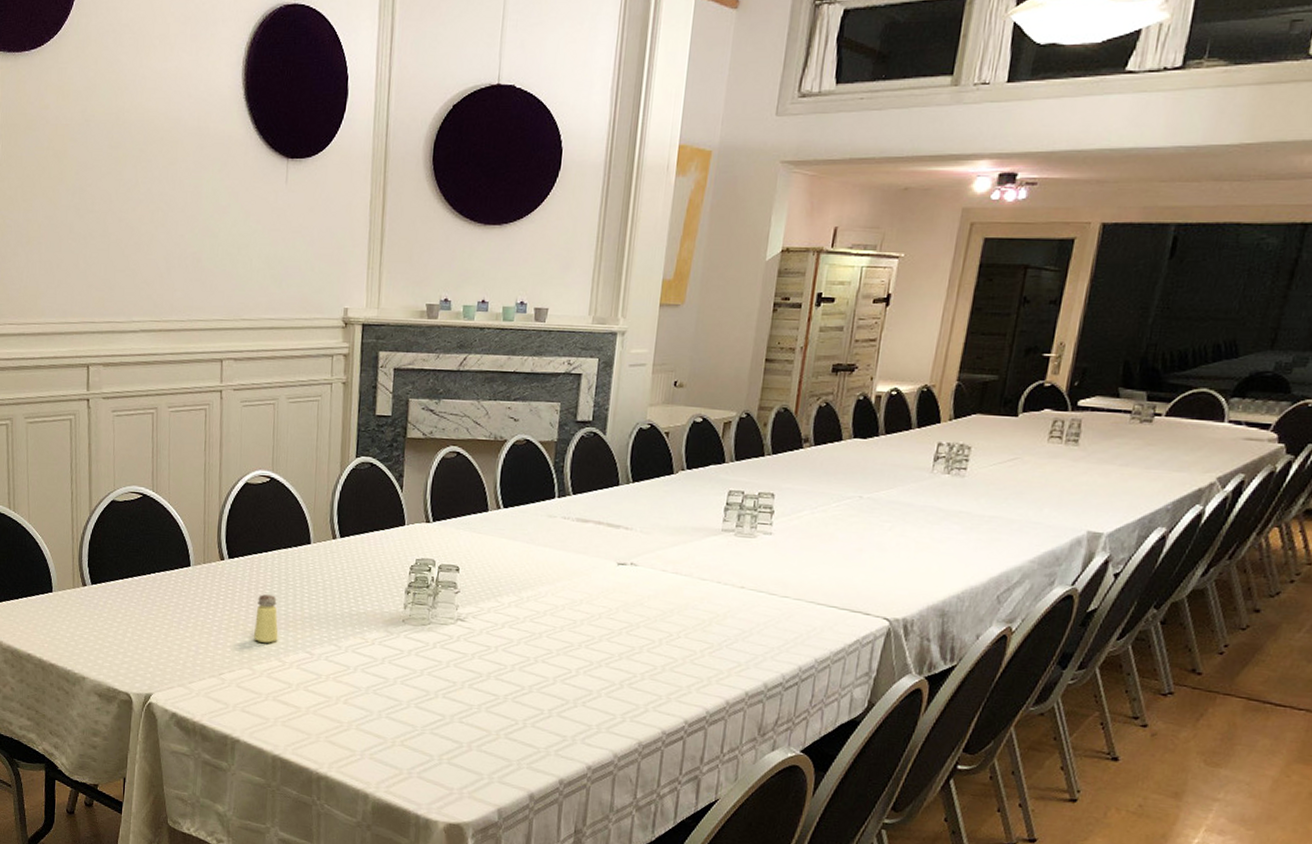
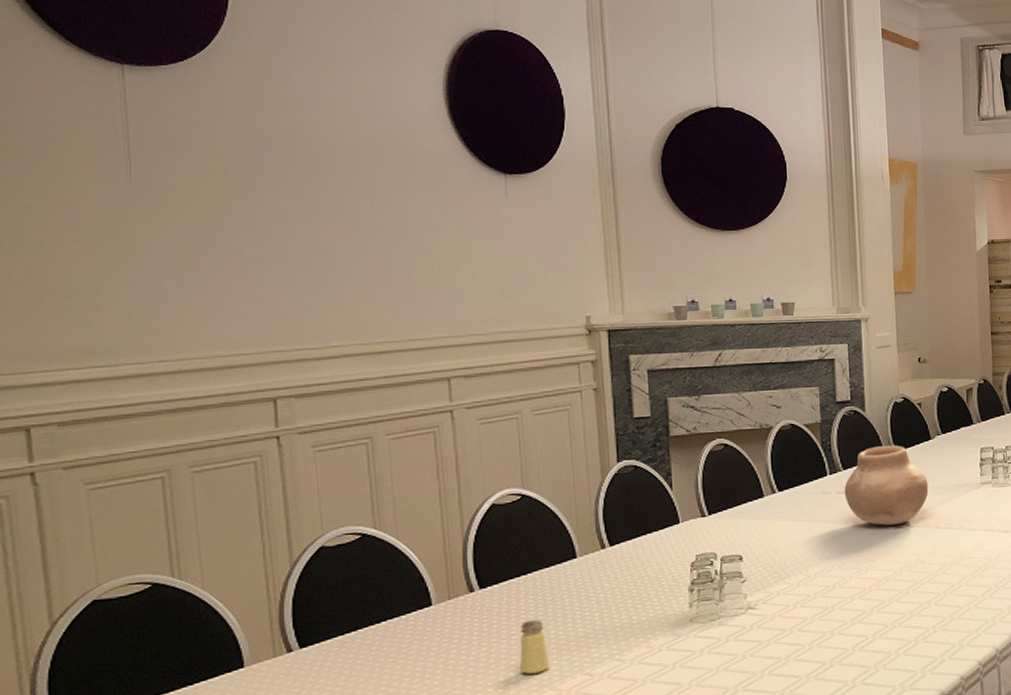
vase: none [570,473,662,561] -> present [844,445,929,526]

